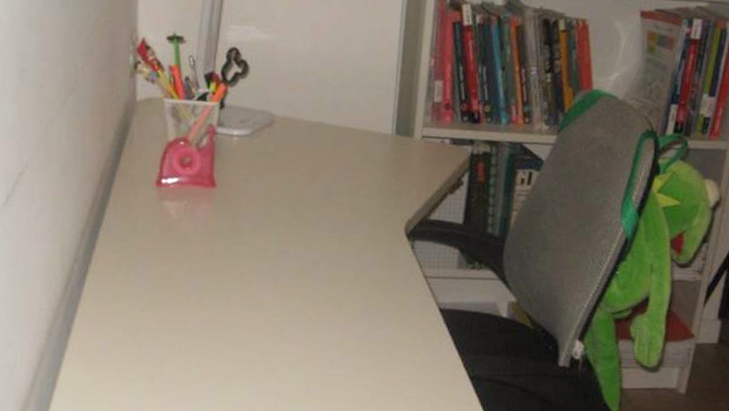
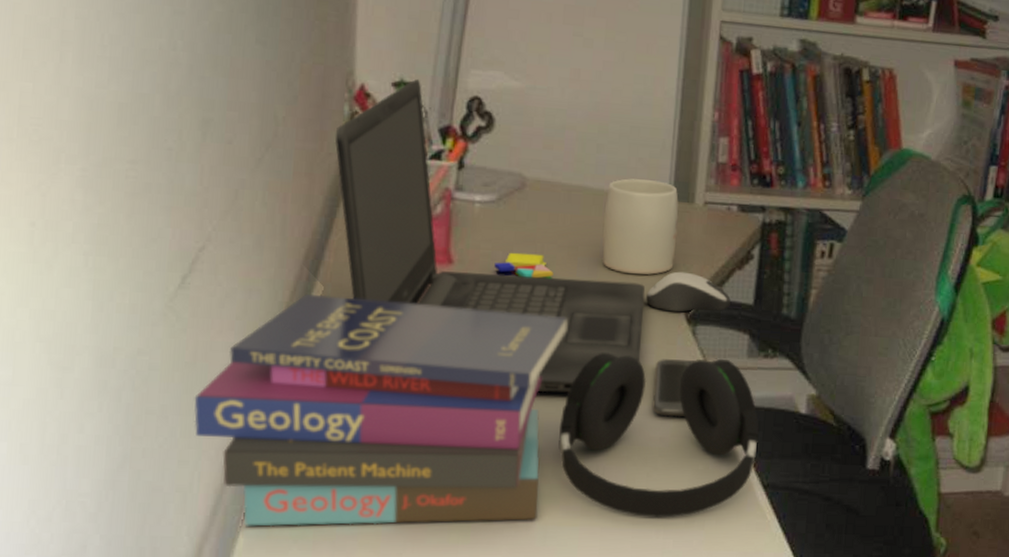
books: none [17,211,308,399] -> present [194,294,568,527]
laptop: none [122,33,372,295] -> present [335,78,645,393]
sticky notes: none [249,178,297,200] -> present [494,252,554,278]
headphones: none [301,263,467,402] -> present [558,353,759,518]
mug: none [337,116,401,198] -> present [602,178,679,275]
computer mouse: none [373,195,444,230] -> present [646,271,731,313]
smartphone: none [378,268,426,317] -> present [653,359,711,416]

